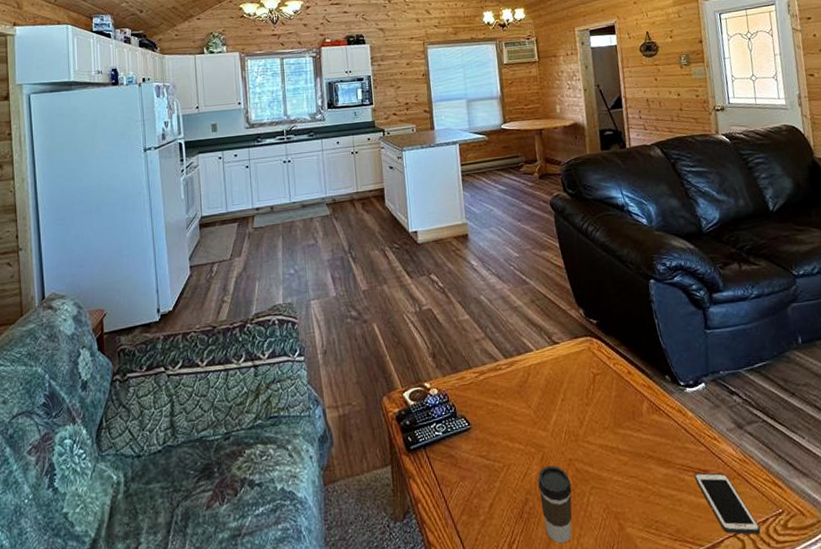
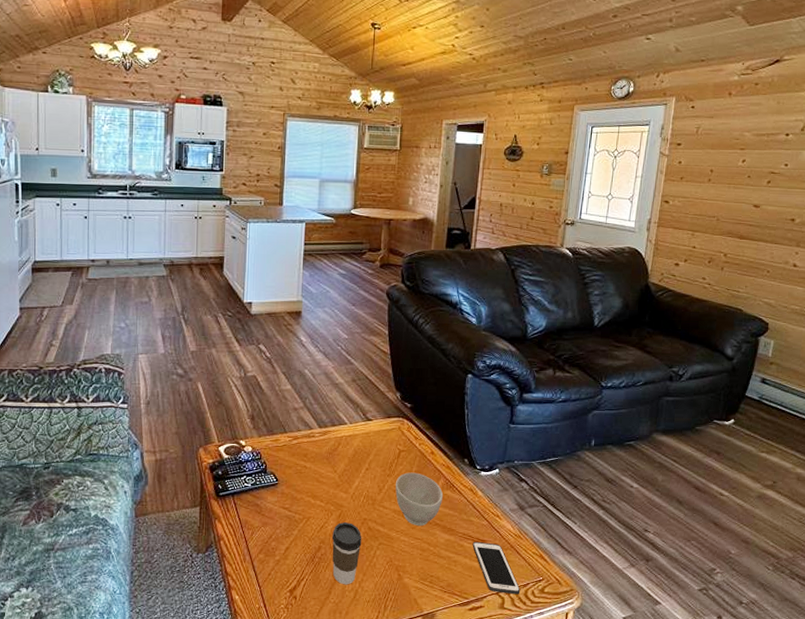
bowl: none [596,397,651,462] -> present [395,472,444,527]

